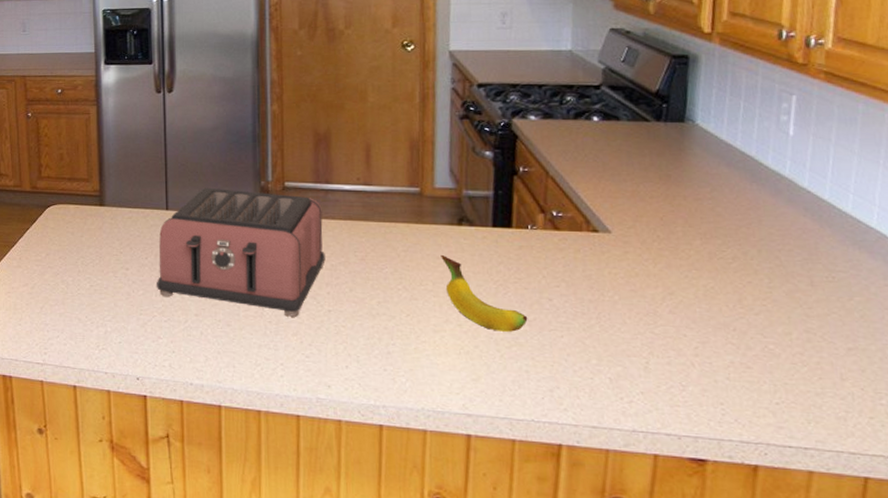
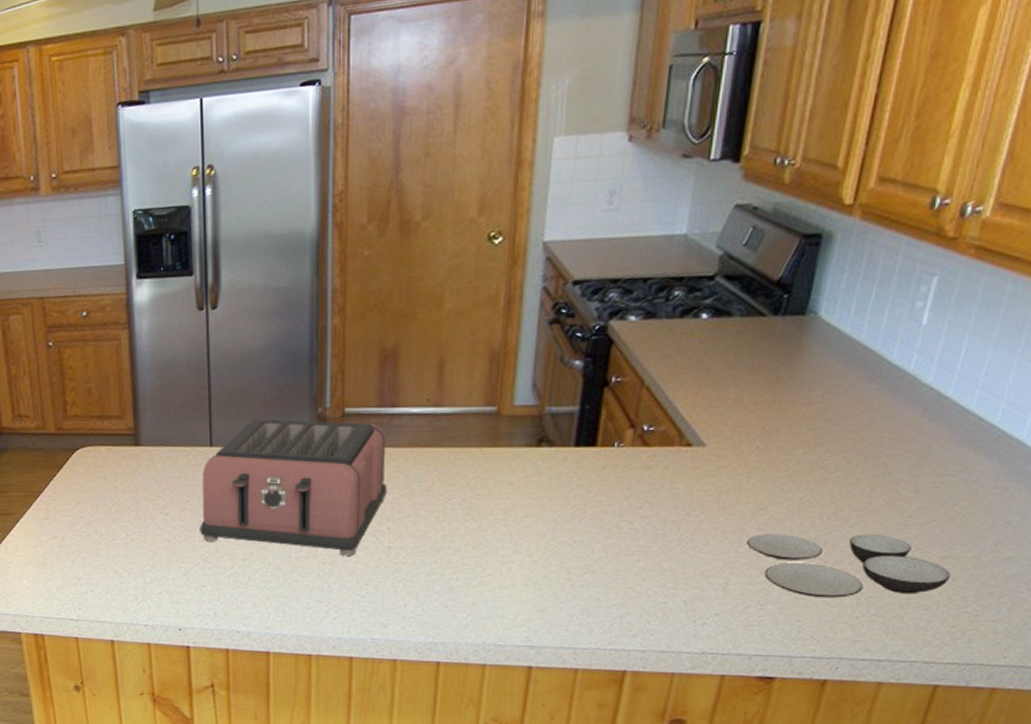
fruit: present [441,254,528,332] -> none [515,480,604,559]
bowl set: none [661,317,860,384] -> present [747,534,951,598]

